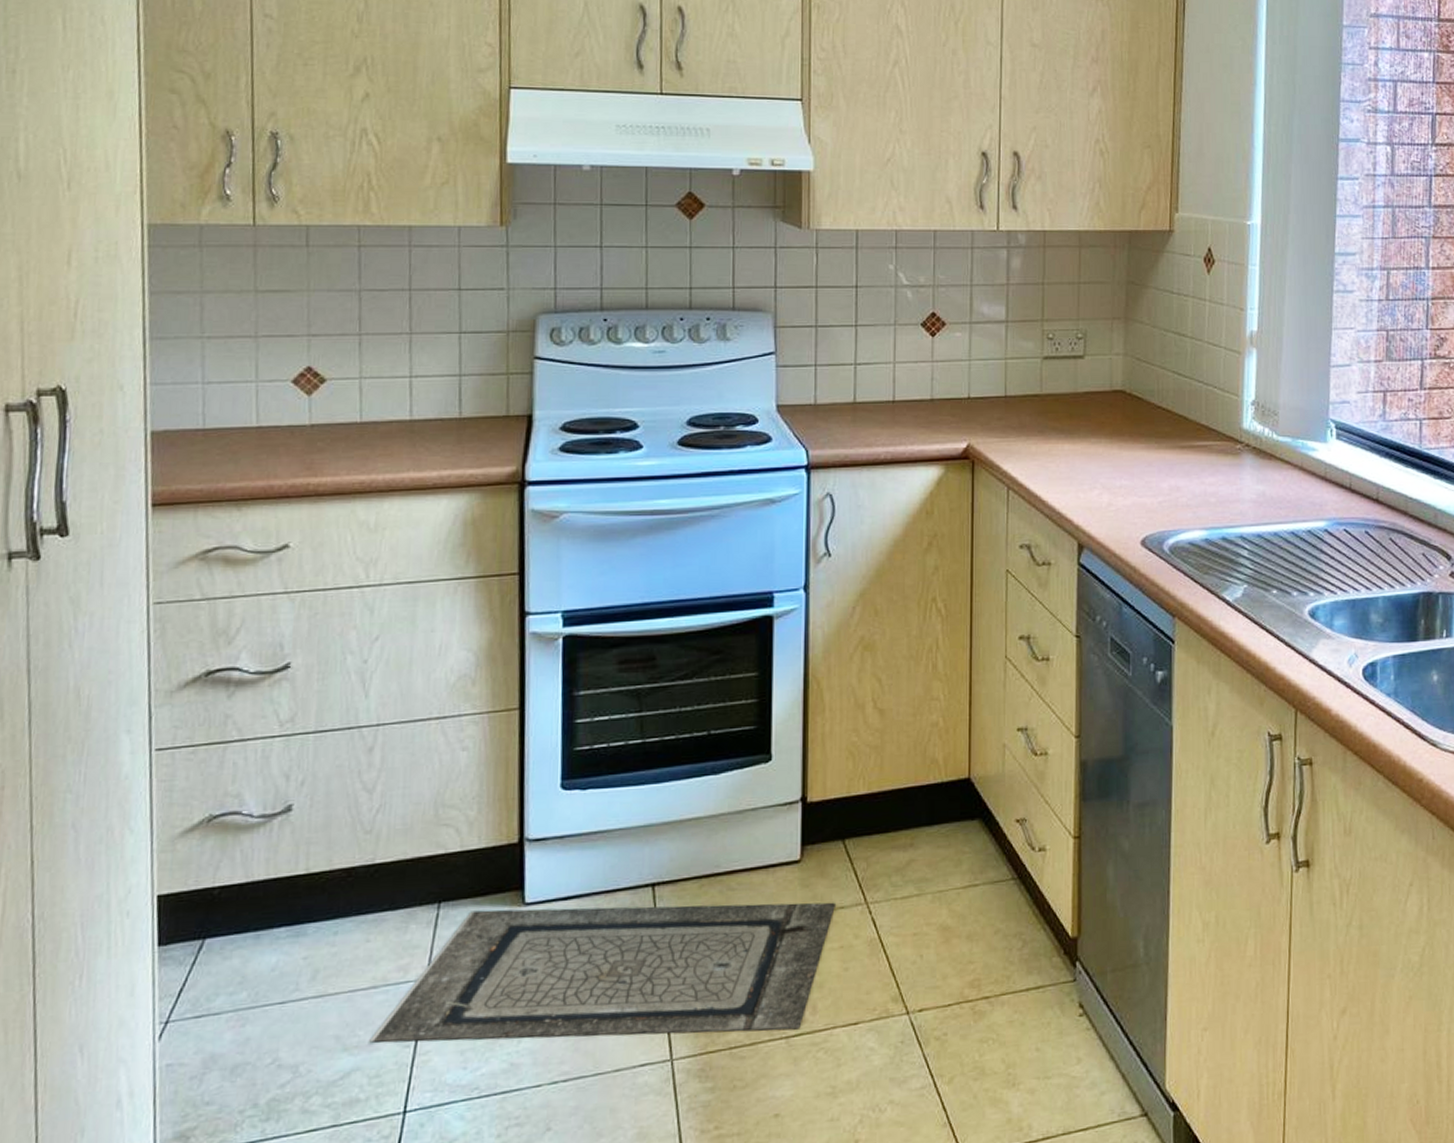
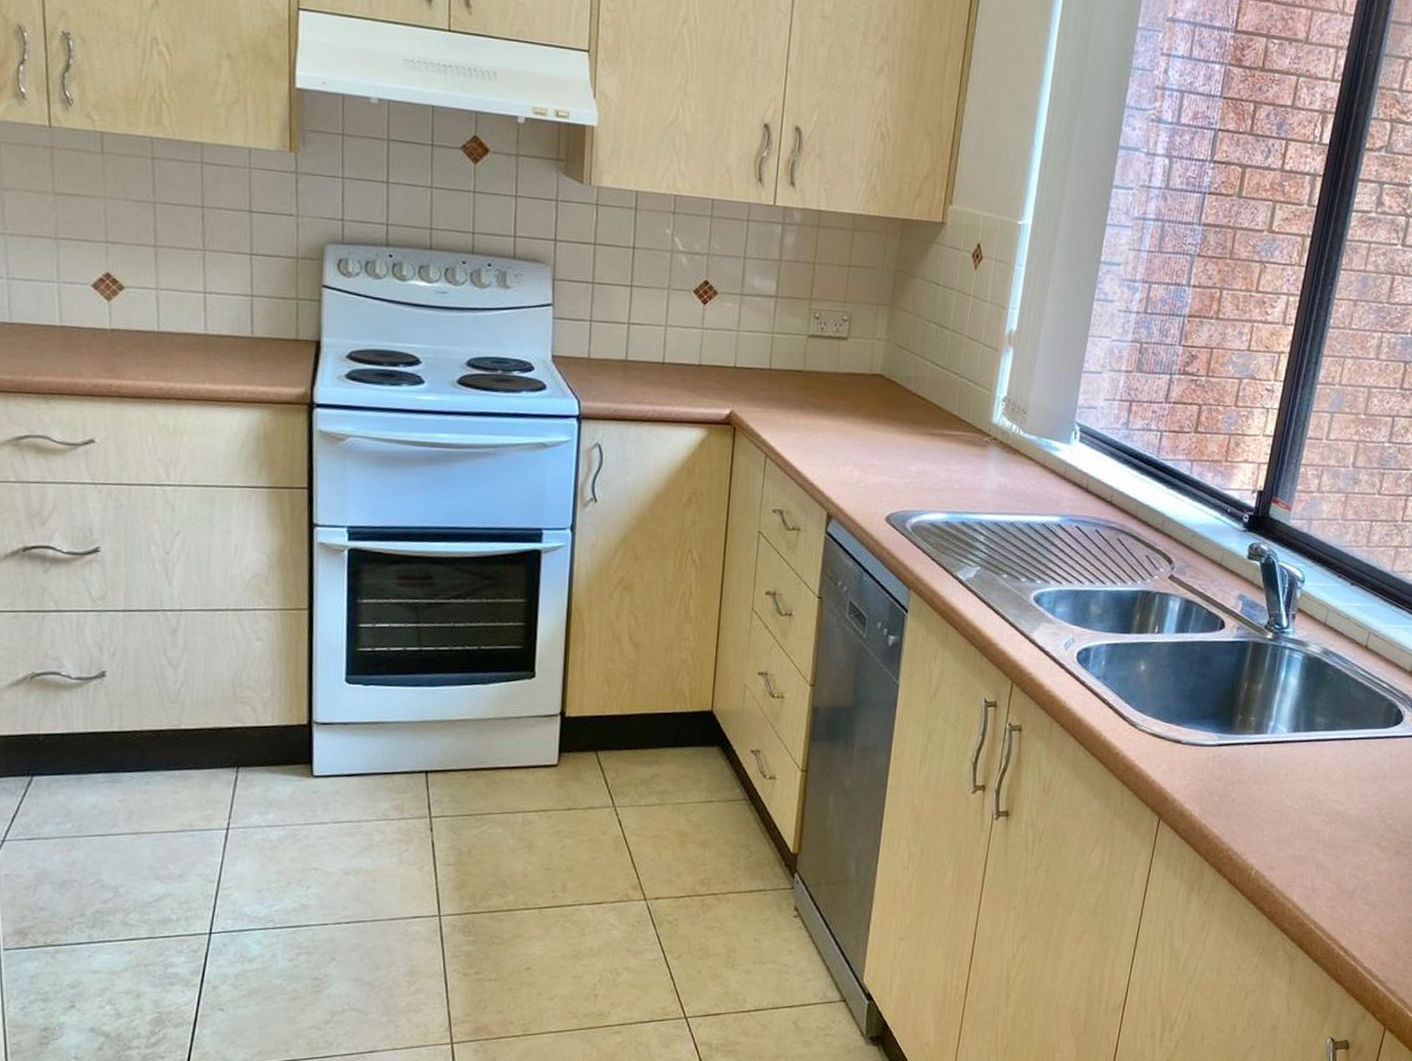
doormat: present [369,902,835,1043] -> none [179,777,587,903]

